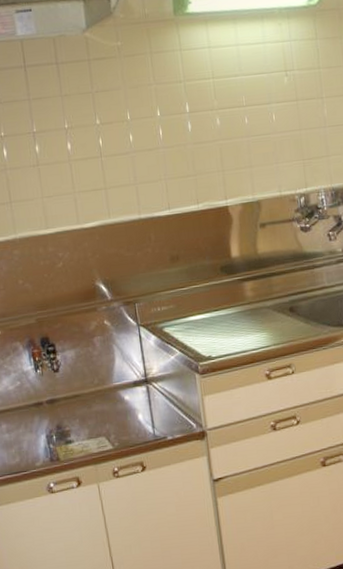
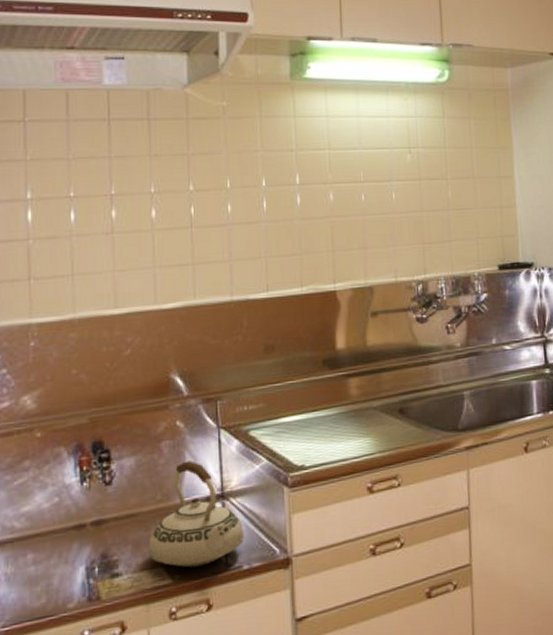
teakettle: none [92,352,166,438] -> present [148,460,244,568]

